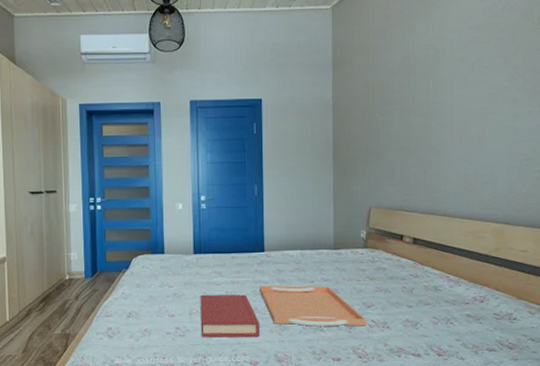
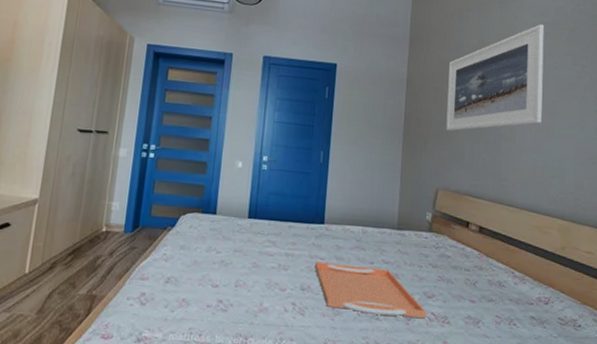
hardback book: present [200,294,261,338] -> none [246,265,312,321]
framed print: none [375,28,472,151] -> present [446,23,545,131]

